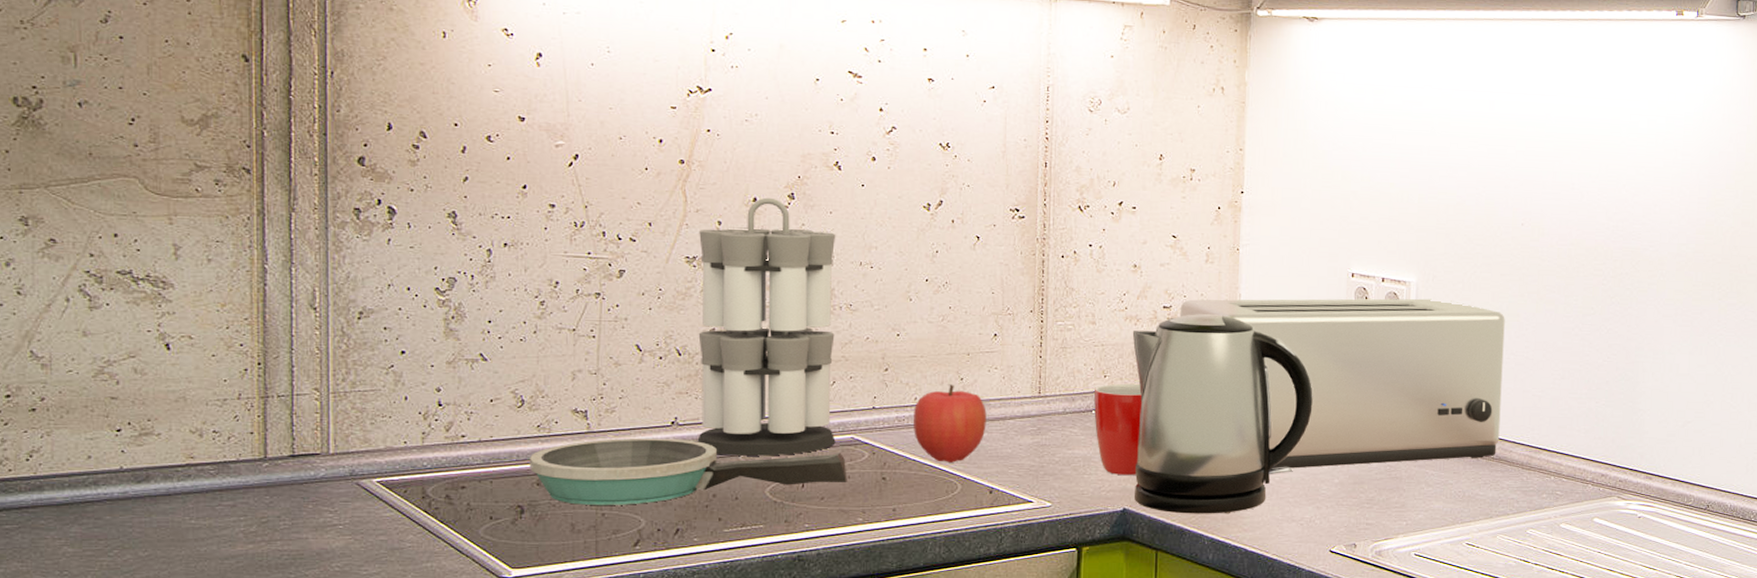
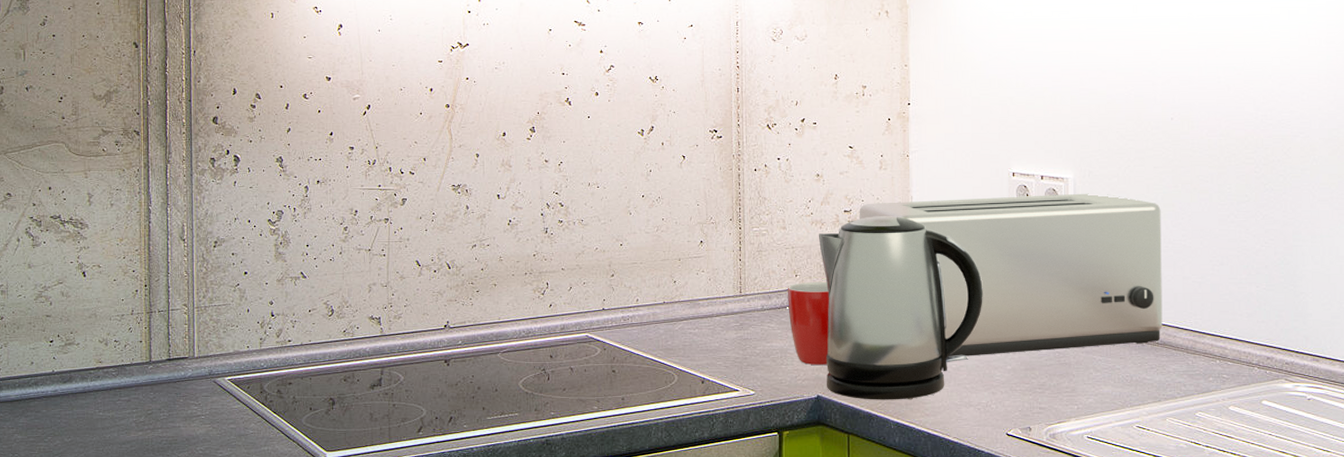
frying pan: present [529,437,847,505] -> none [338,339,584,397]
spice rack: present [697,197,836,456] -> none [462,132,574,353]
fruit: present [912,384,987,463] -> none [635,286,697,356]

